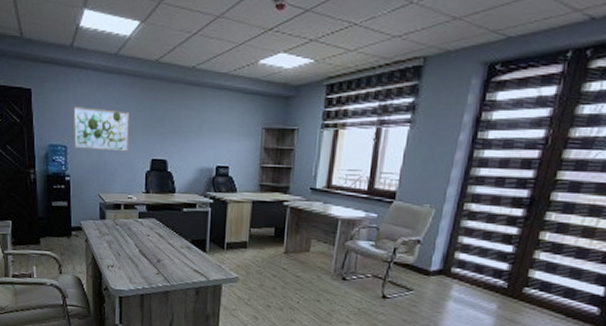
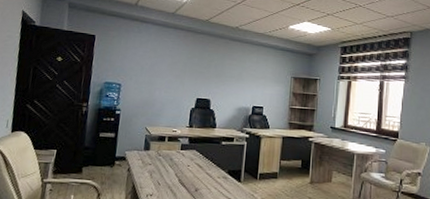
wall art: present [73,107,130,152] -> none [127,52,180,92]

